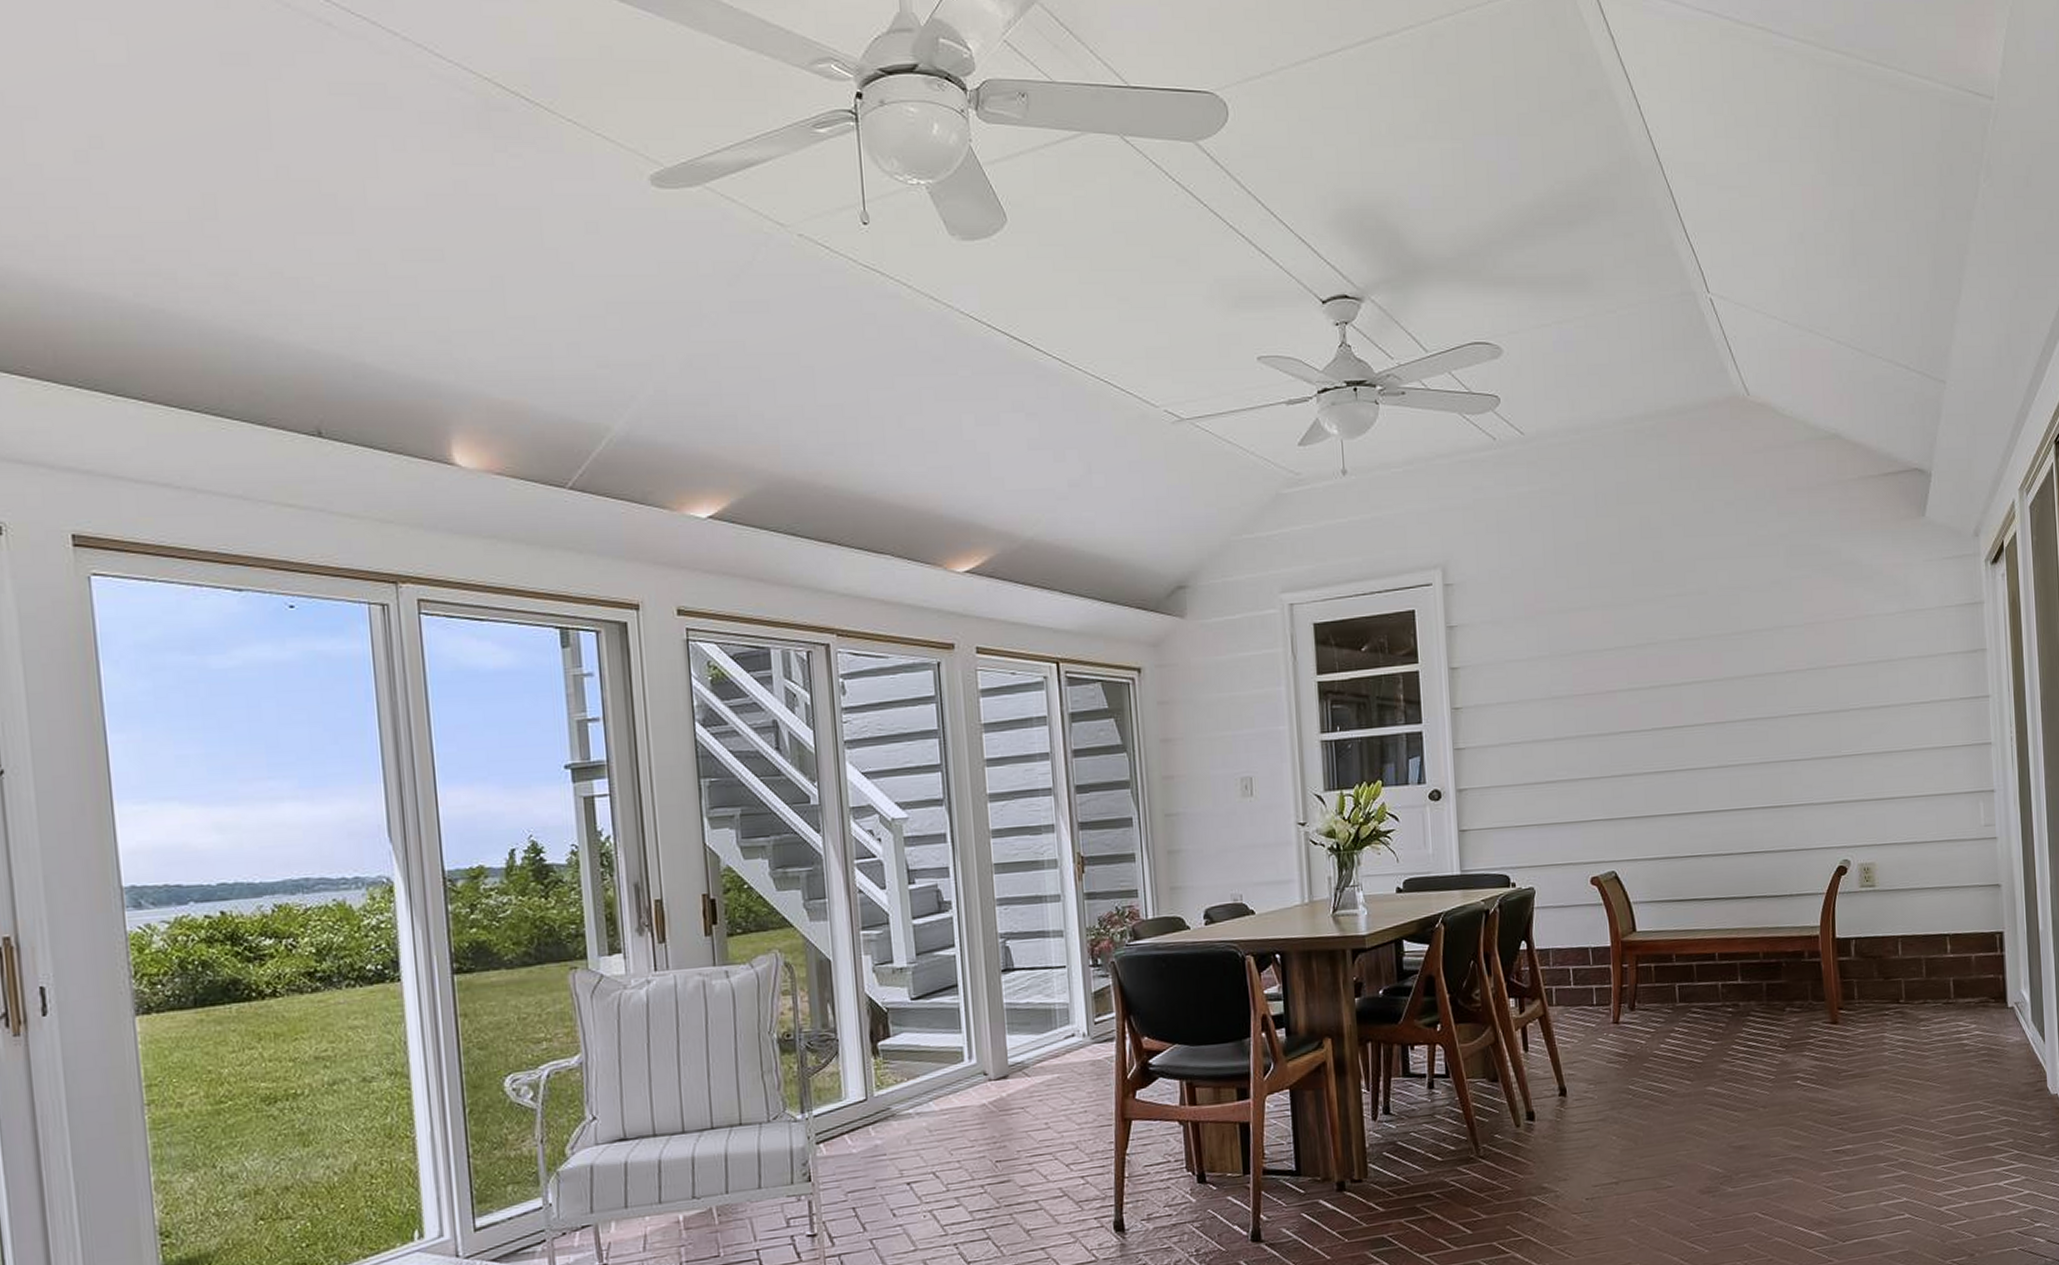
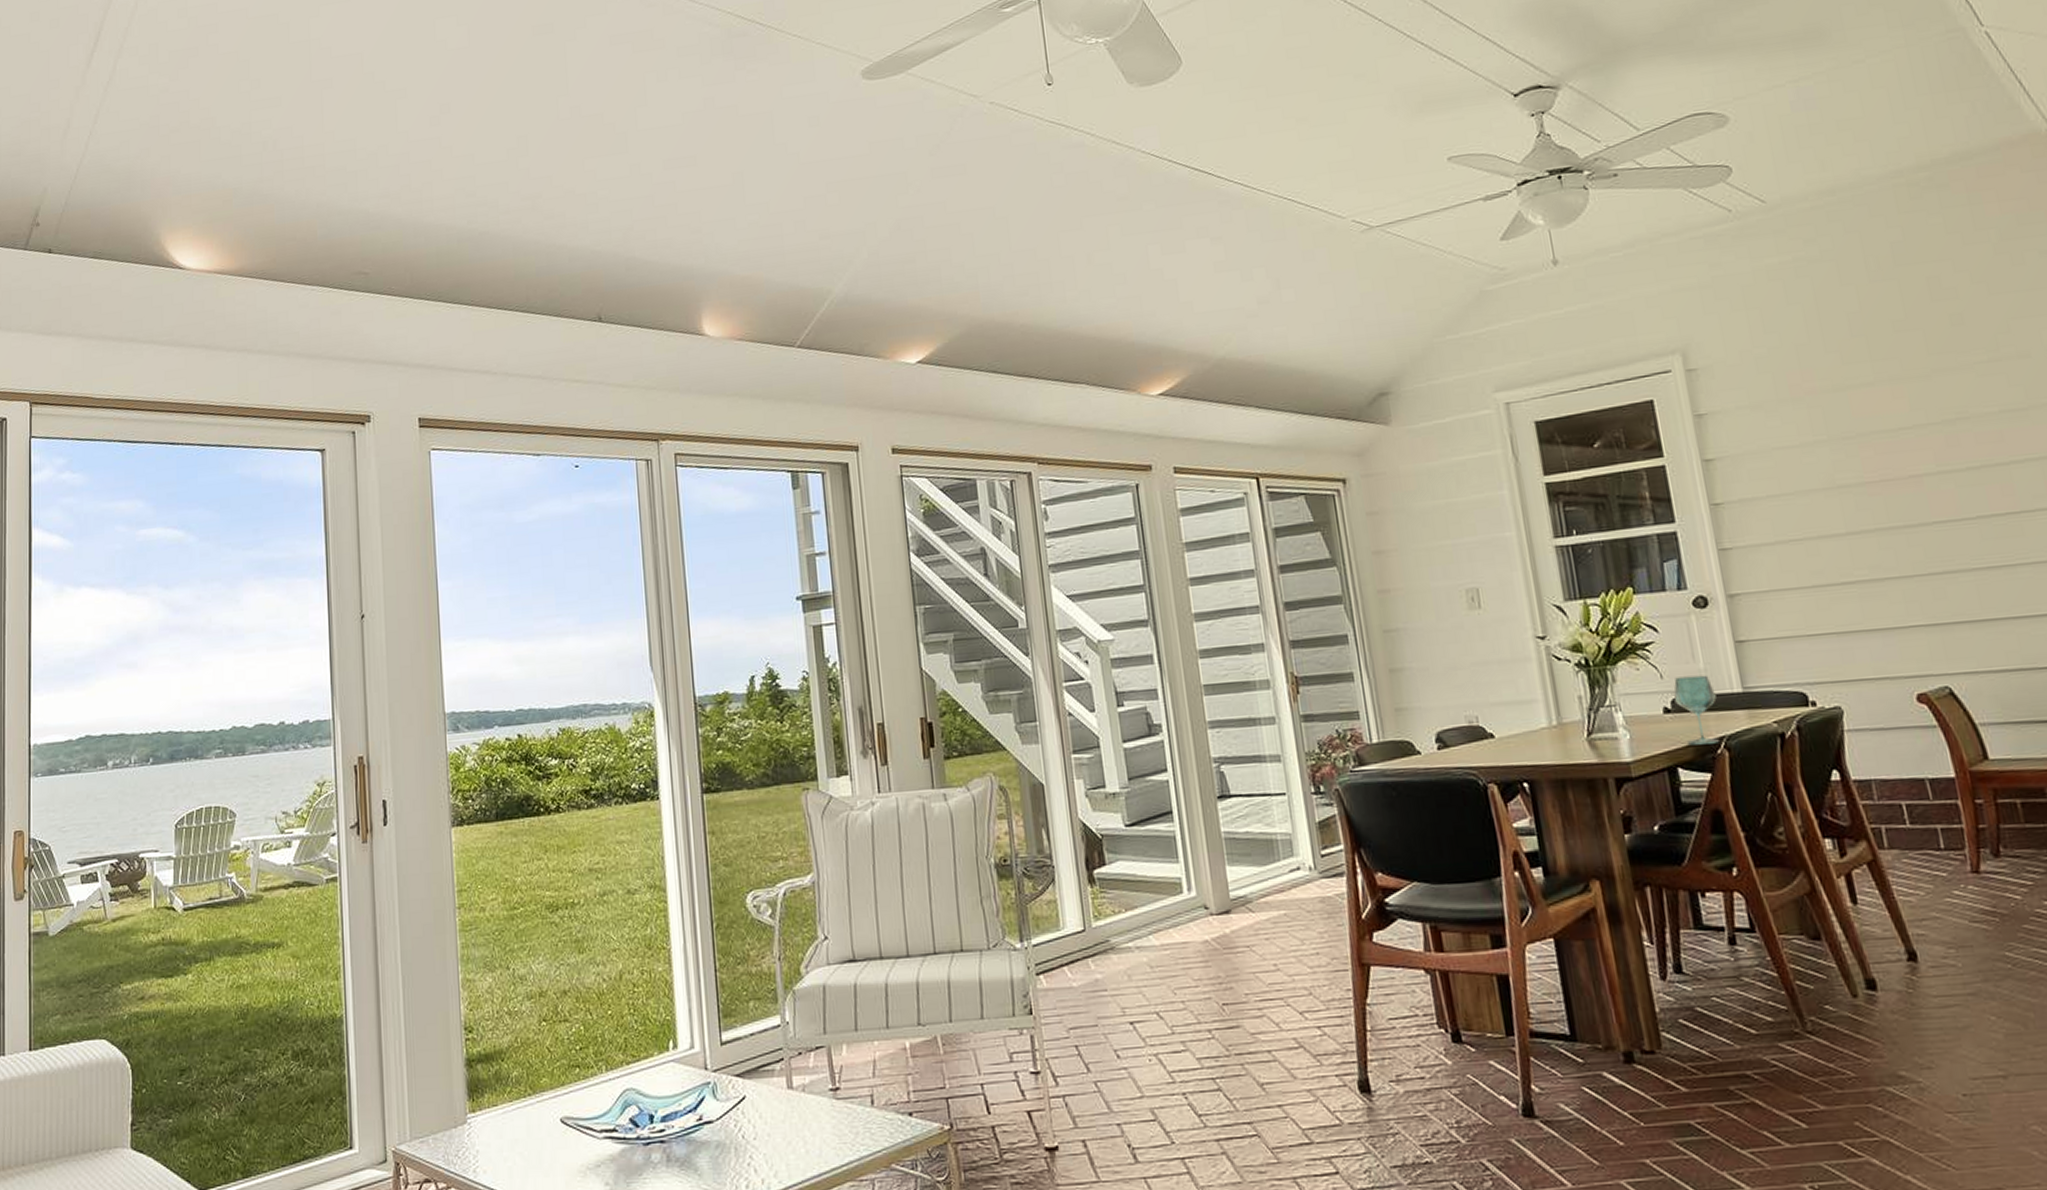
wine glass: none [1406,859,1439,921] -> present [1673,675,1721,746]

